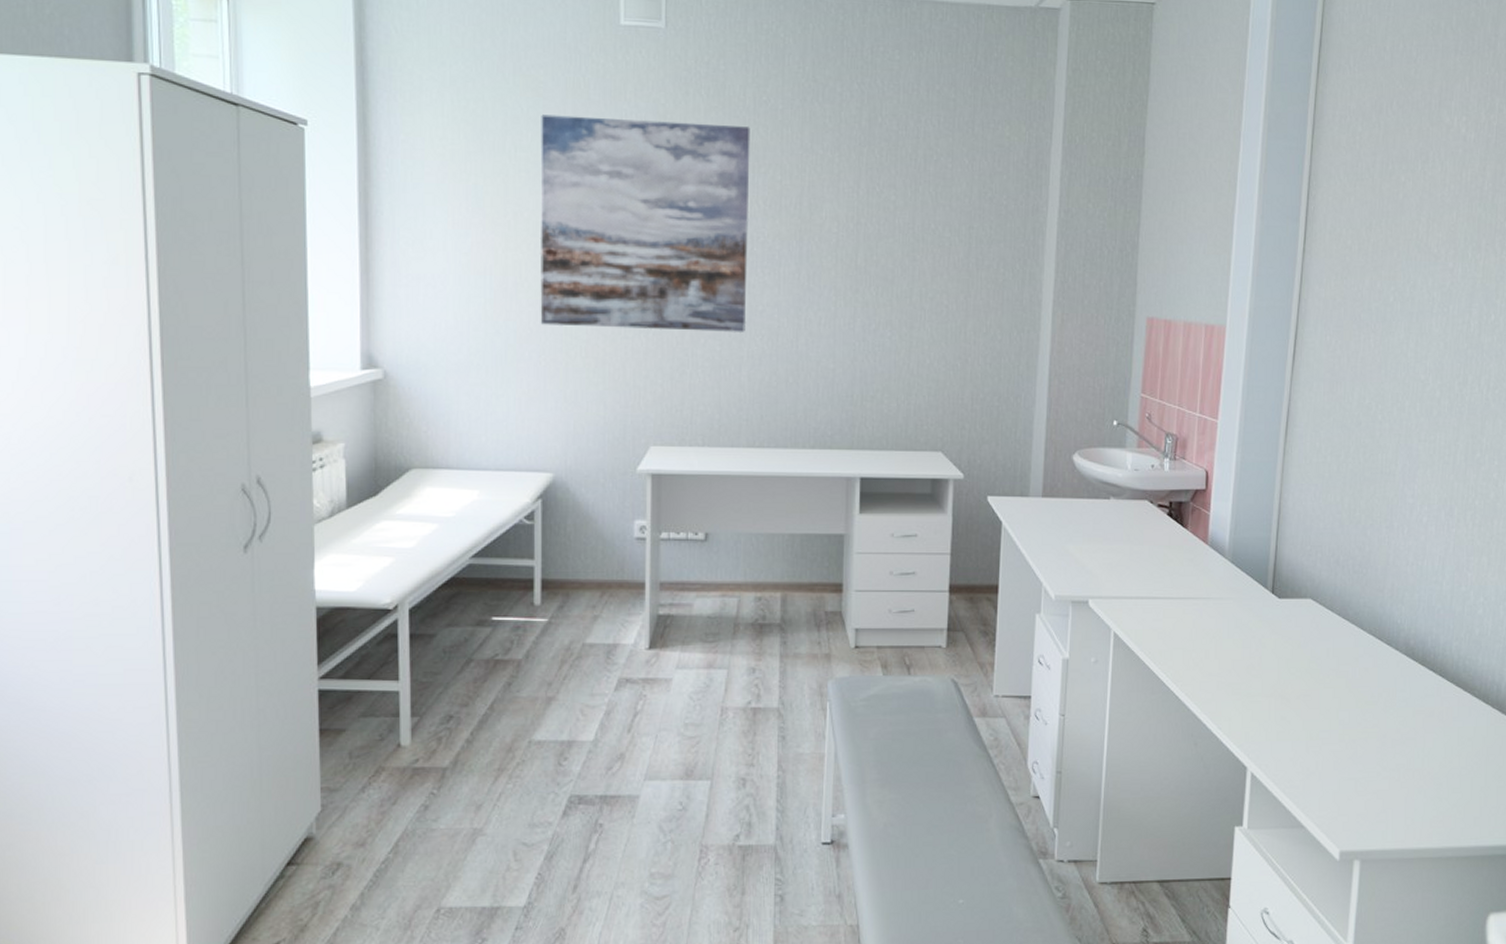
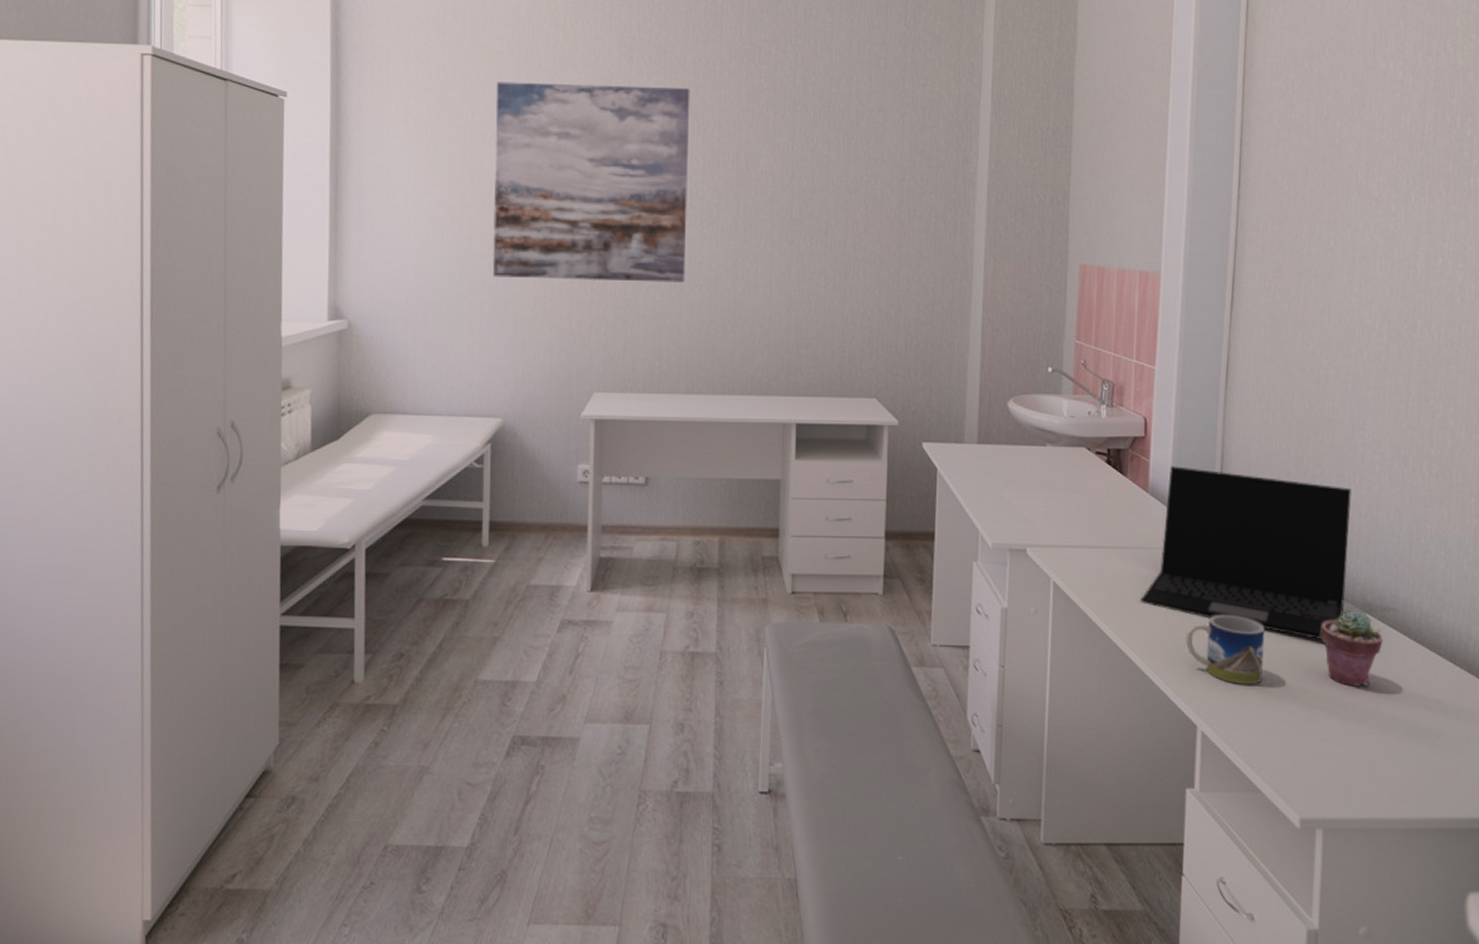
laptop: none [1197,518,1400,683] -> present [1141,466,1351,639]
mug: none [1239,661,1314,727] -> present [1186,615,1265,684]
potted succulent: none [1366,654,1423,727] -> present [1321,610,1383,687]

